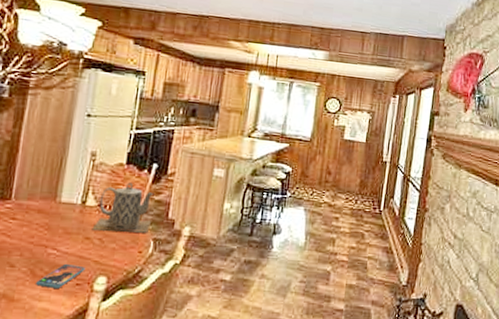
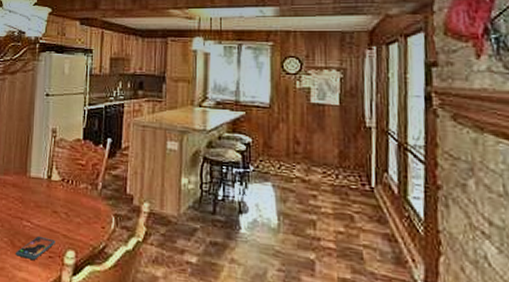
teapot: present [92,182,153,233] -> none [58,157,111,208]

